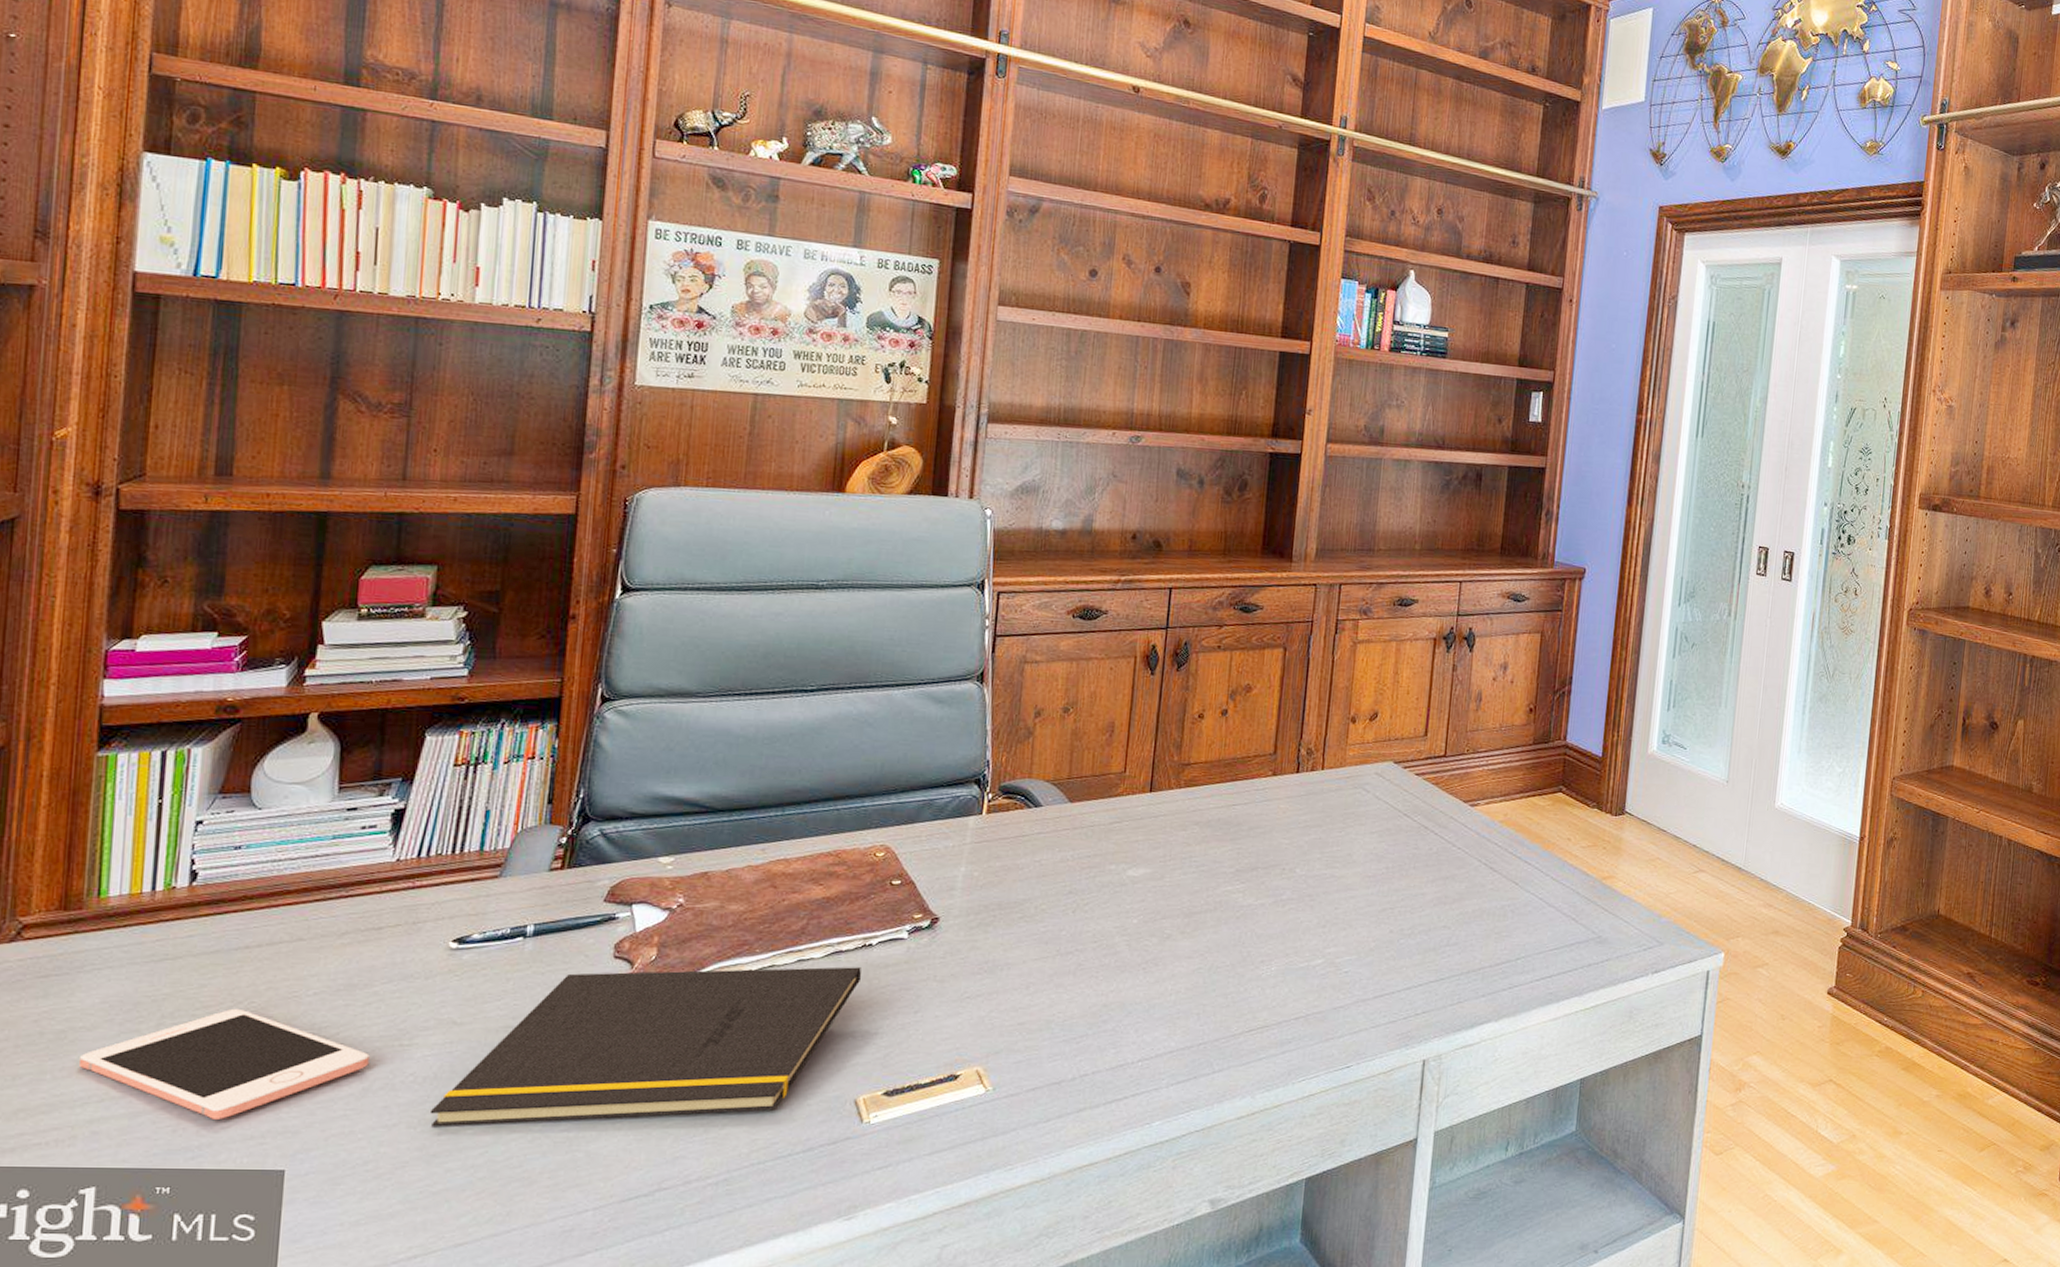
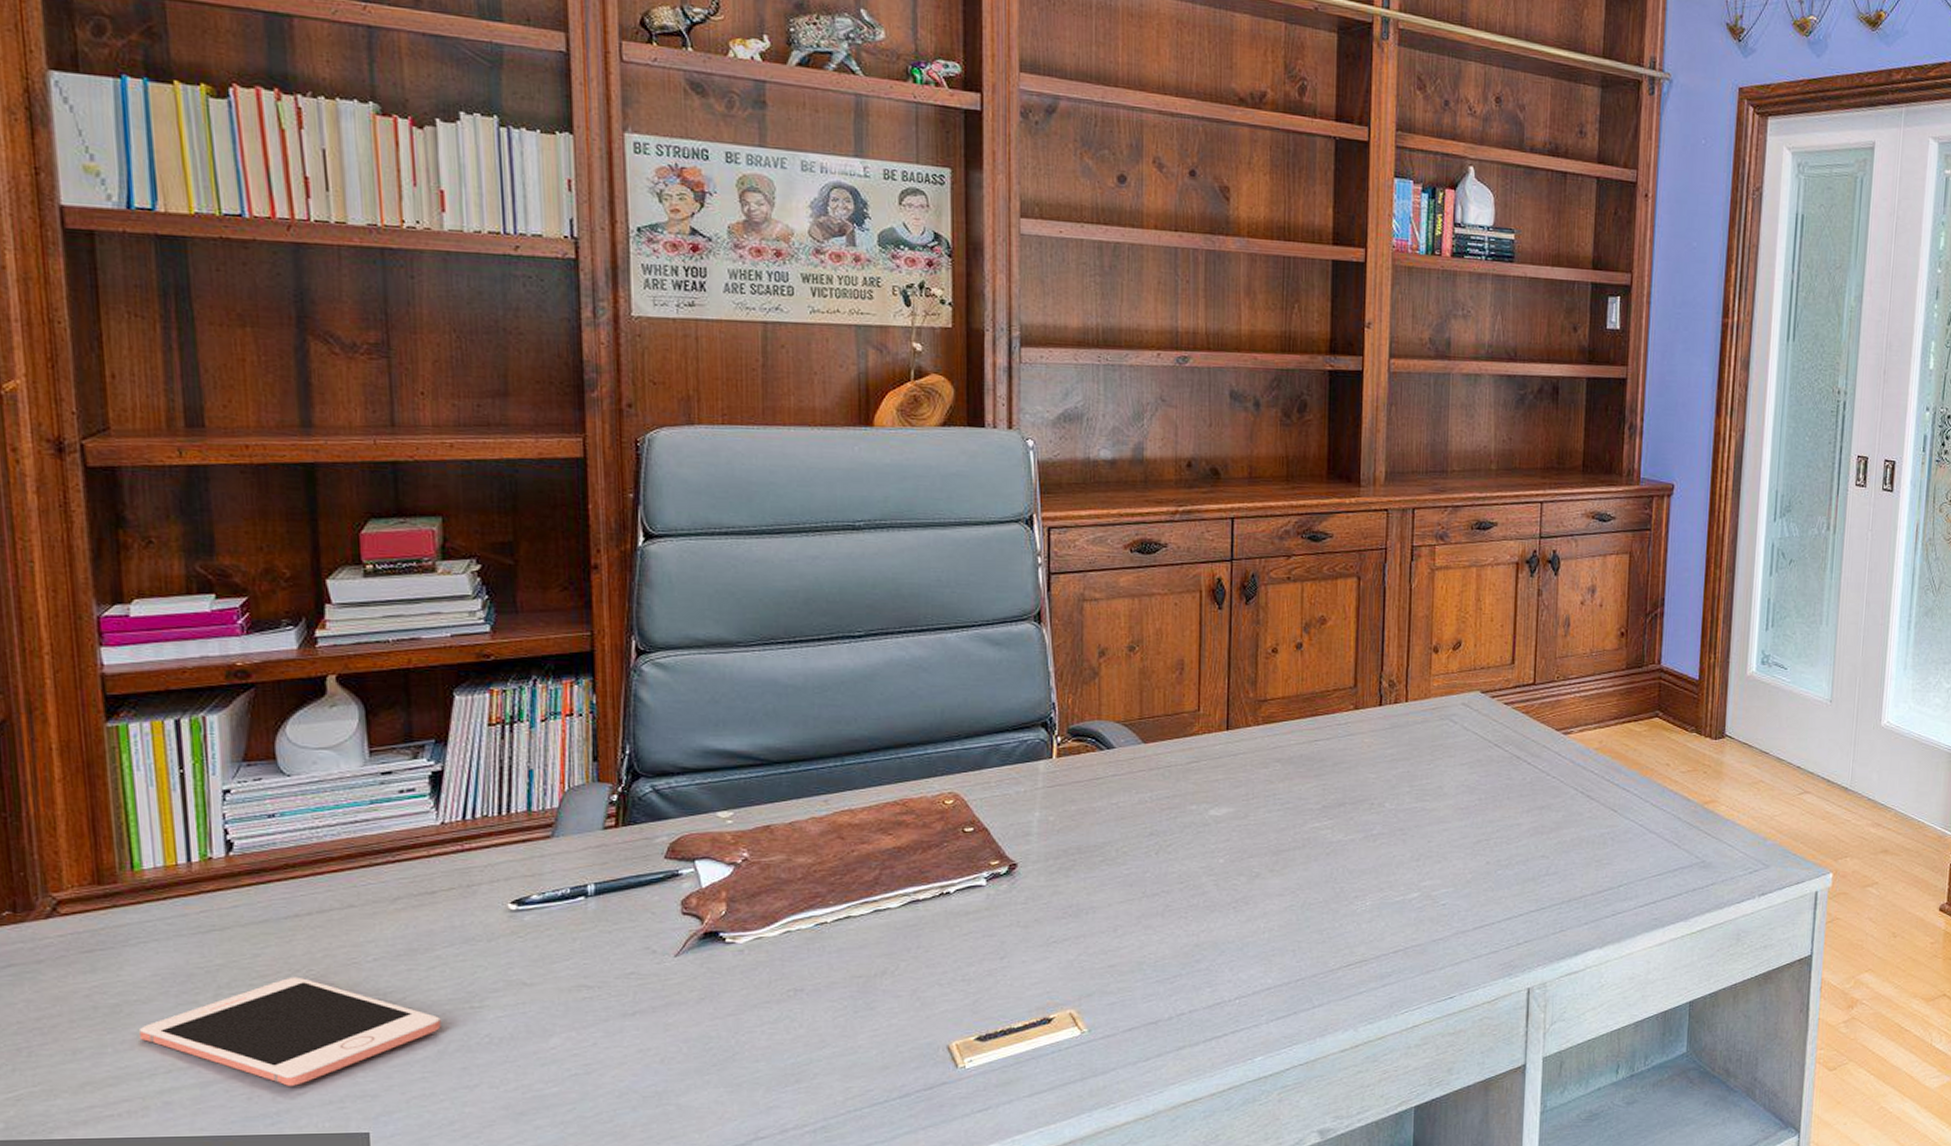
notepad: present [429,967,862,1127] -> none [510,916,942,1086]

